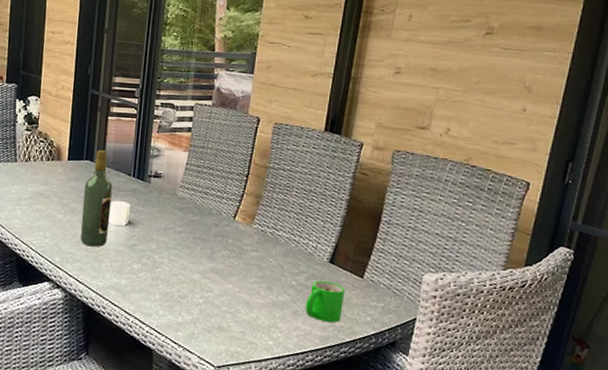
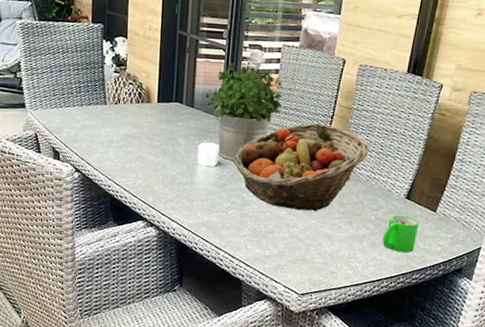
wine bottle: present [80,149,113,247] -> none [172,91,202,187]
potted plant: none [115,120,195,220] -> present [204,62,282,161]
fruit basket: none [144,182,288,275] -> present [233,123,370,211]

